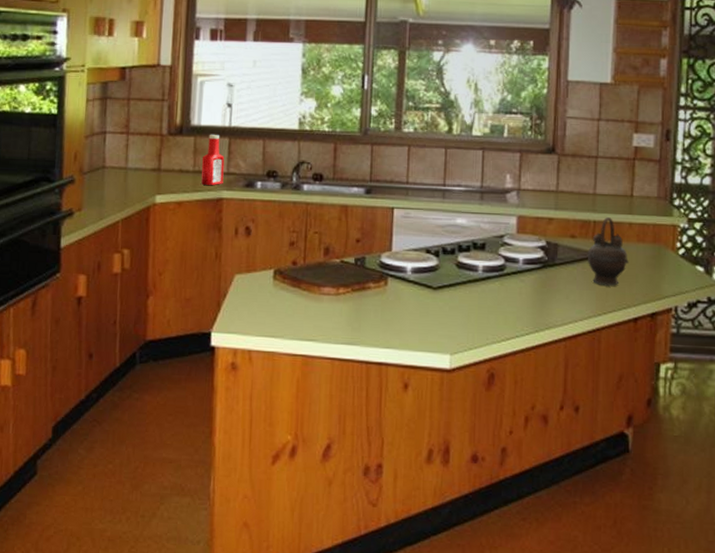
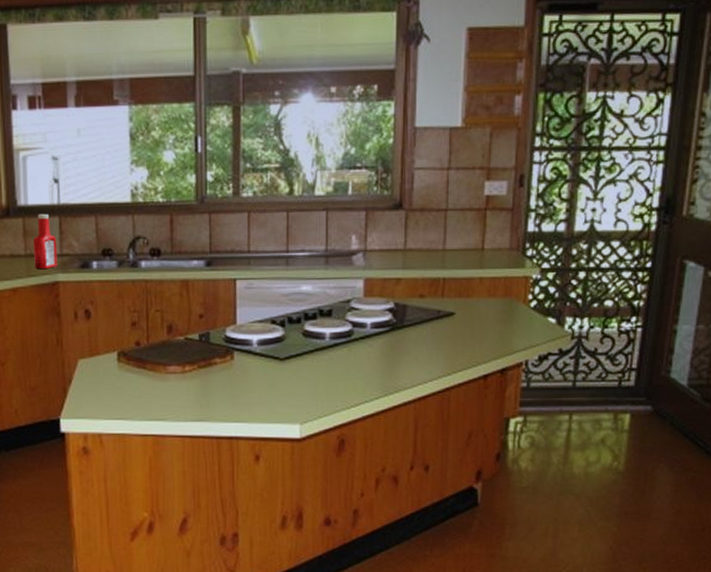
teapot: present [587,217,629,286] -> none [436,273,479,344]

